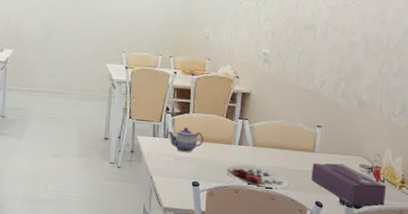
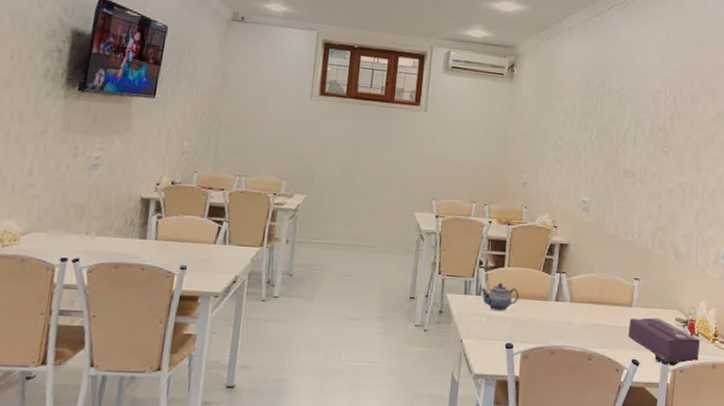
plate: present [226,165,290,189] -> none [542,323,607,347]

